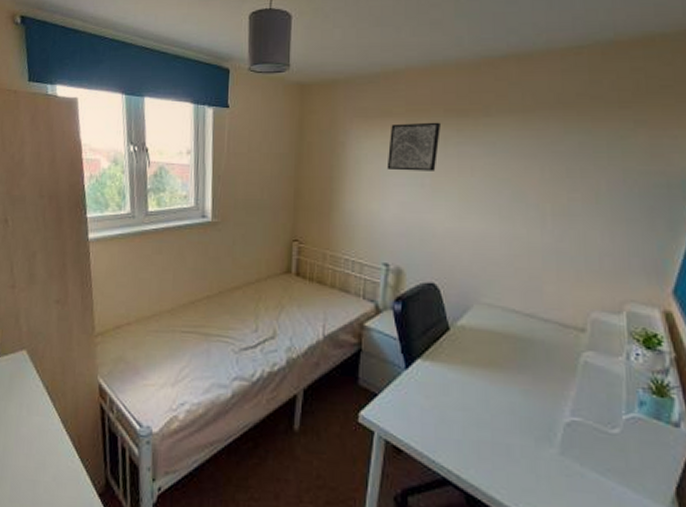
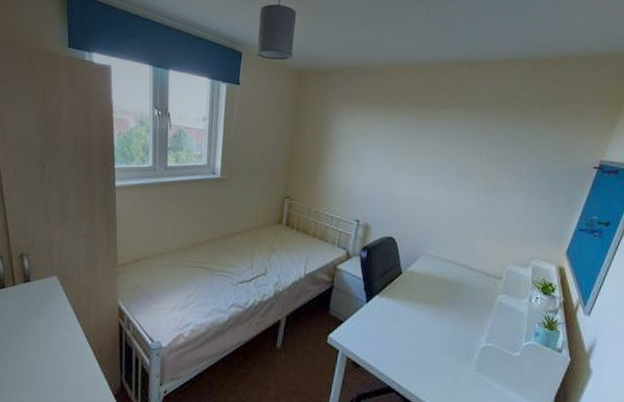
wall art: present [386,122,440,171] -> none [363,109,407,149]

